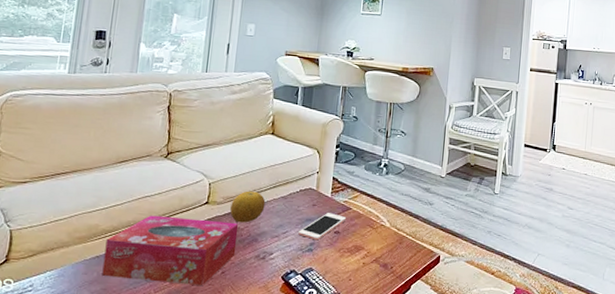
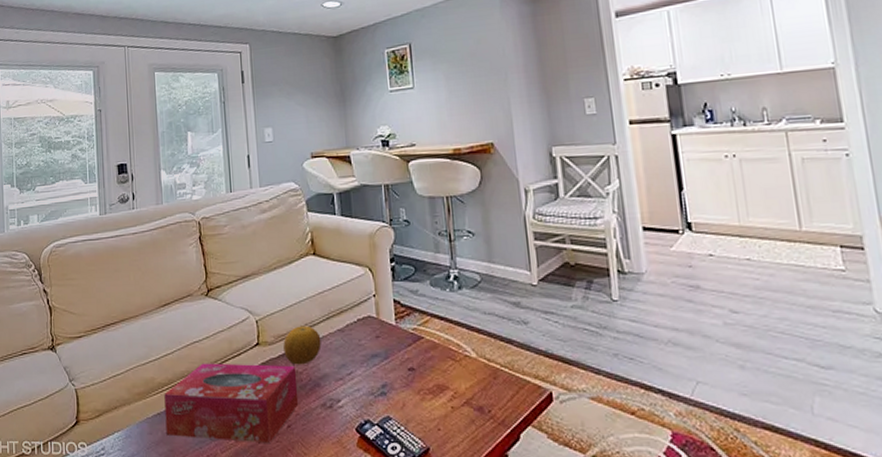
cell phone: present [298,213,347,241] -> none [365,345,420,381]

